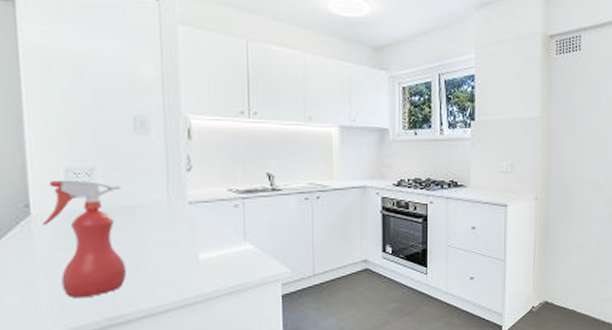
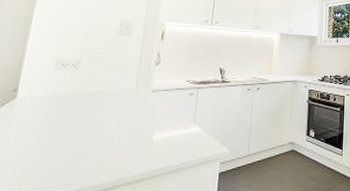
spray bottle: present [42,180,127,298] -> none [24,69,99,173]

